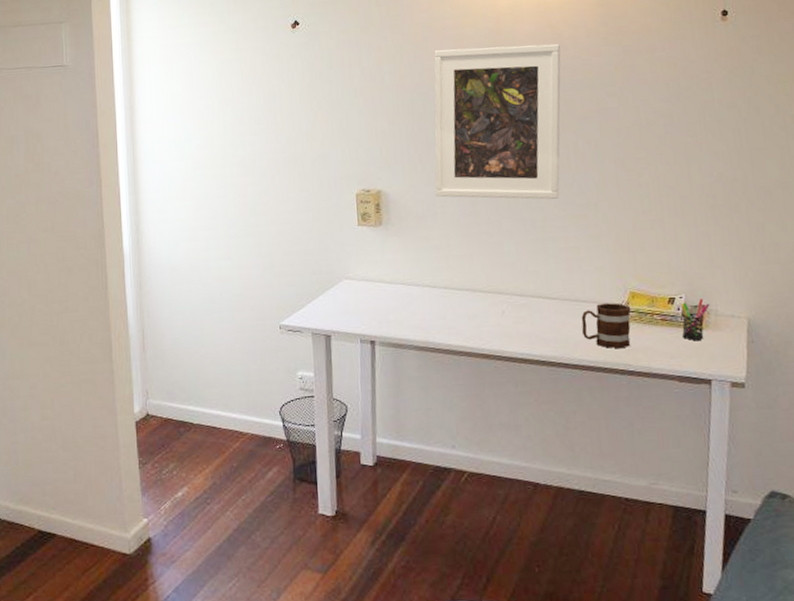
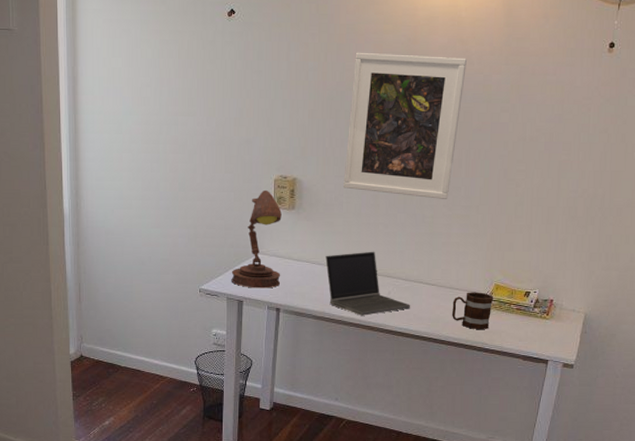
desk lamp: none [315,206,373,320] -> present [231,189,282,289]
laptop computer: none [423,265,531,342] -> present [325,251,411,316]
pen holder: present [680,298,710,340] -> none [532,294,557,328]

